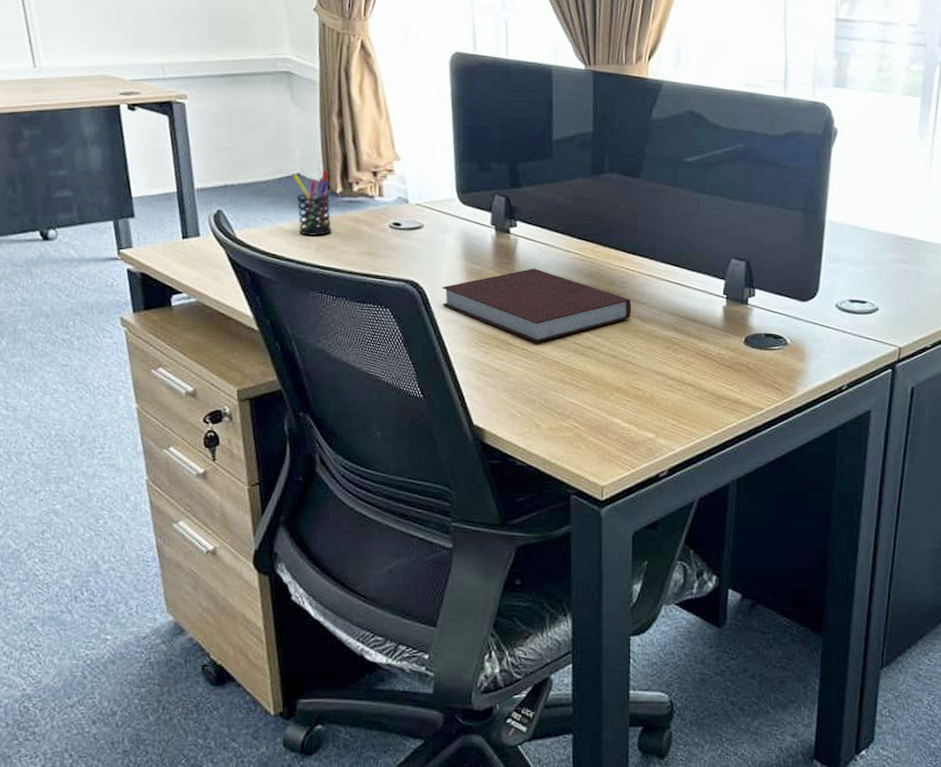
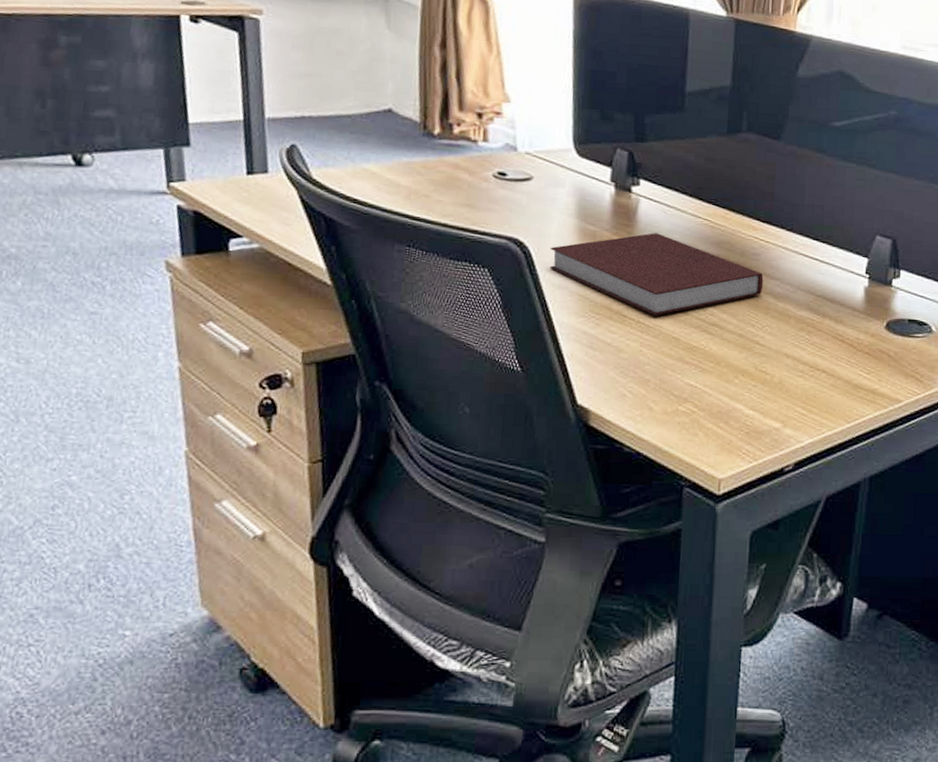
pen holder: present [292,170,332,236] -> none [383,107,426,181]

